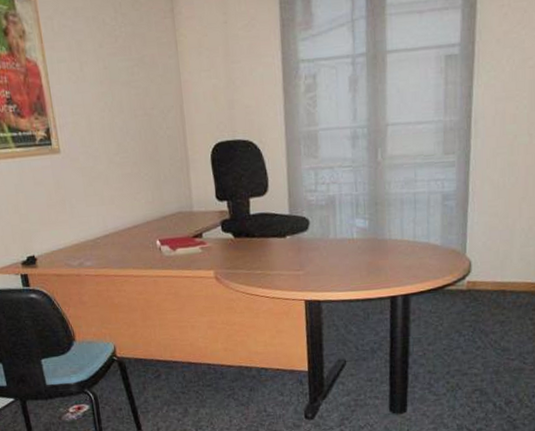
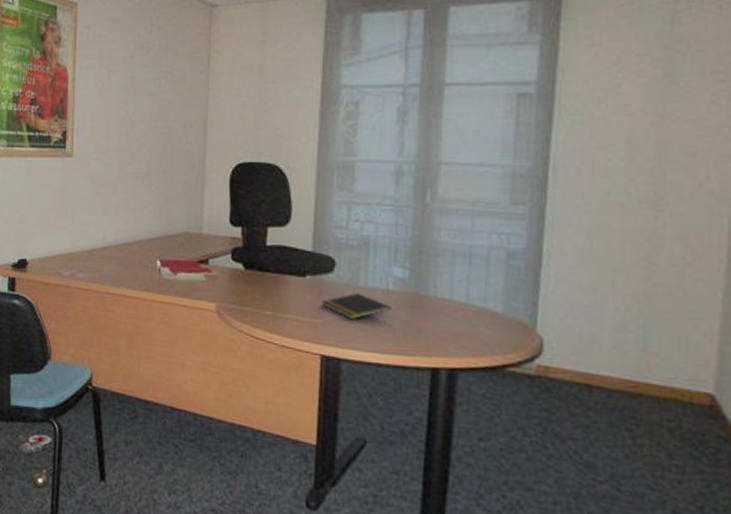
notepad: none [301,245,357,267] -> present [321,293,392,319]

